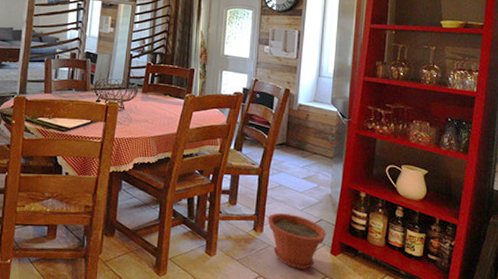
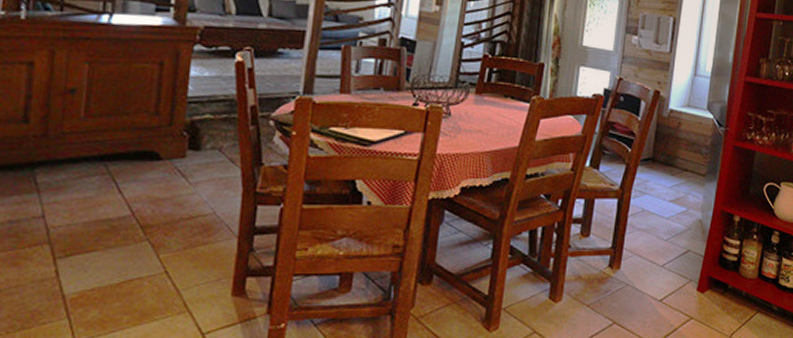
plant pot: present [267,213,327,269] -> none [626,245,695,311]

